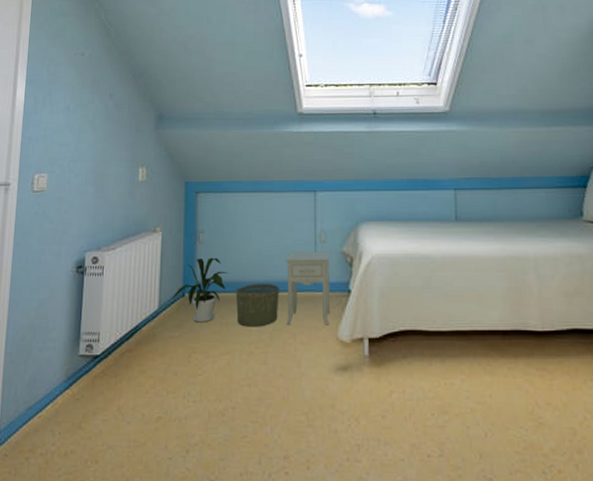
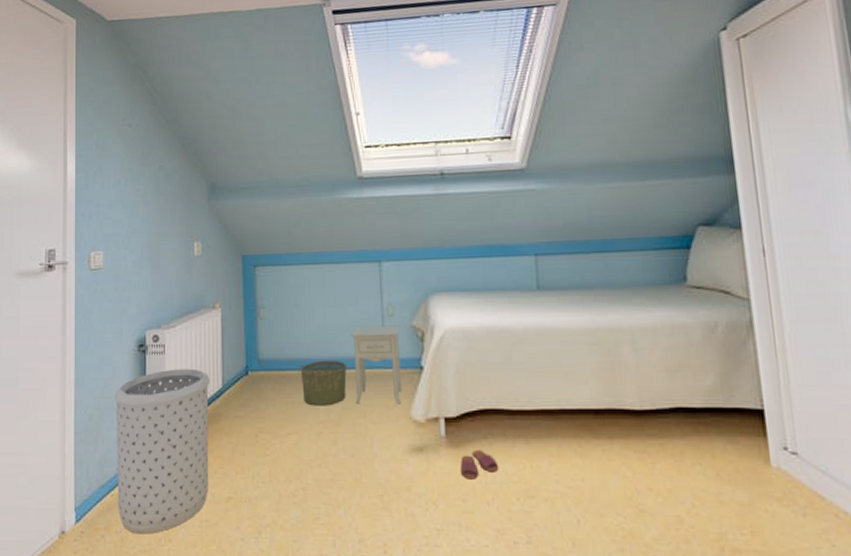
laundry basket: none [45,290,147,456] -> present [113,368,210,534]
house plant: present [171,257,229,323] -> none [234,334,293,402]
slippers: none [381,367,416,397] -> present [460,449,499,480]

